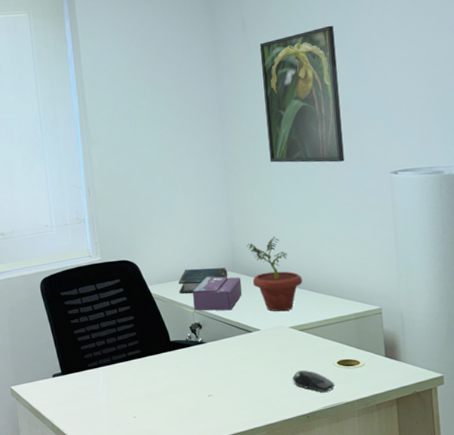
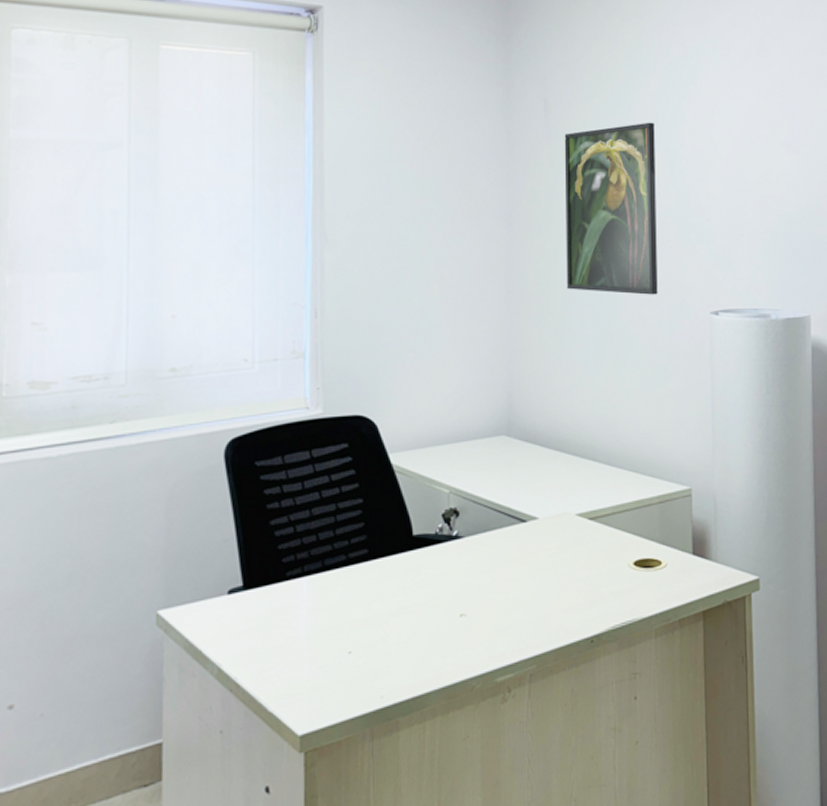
book: present [178,267,228,294] -> none [431,430,501,466]
tissue box: present [192,276,243,311] -> none [449,442,518,492]
potted plant: present [246,236,303,312] -> none [528,389,597,493]
computer mouse: present [292,370,335,392] -> none [574,575,629,605]

